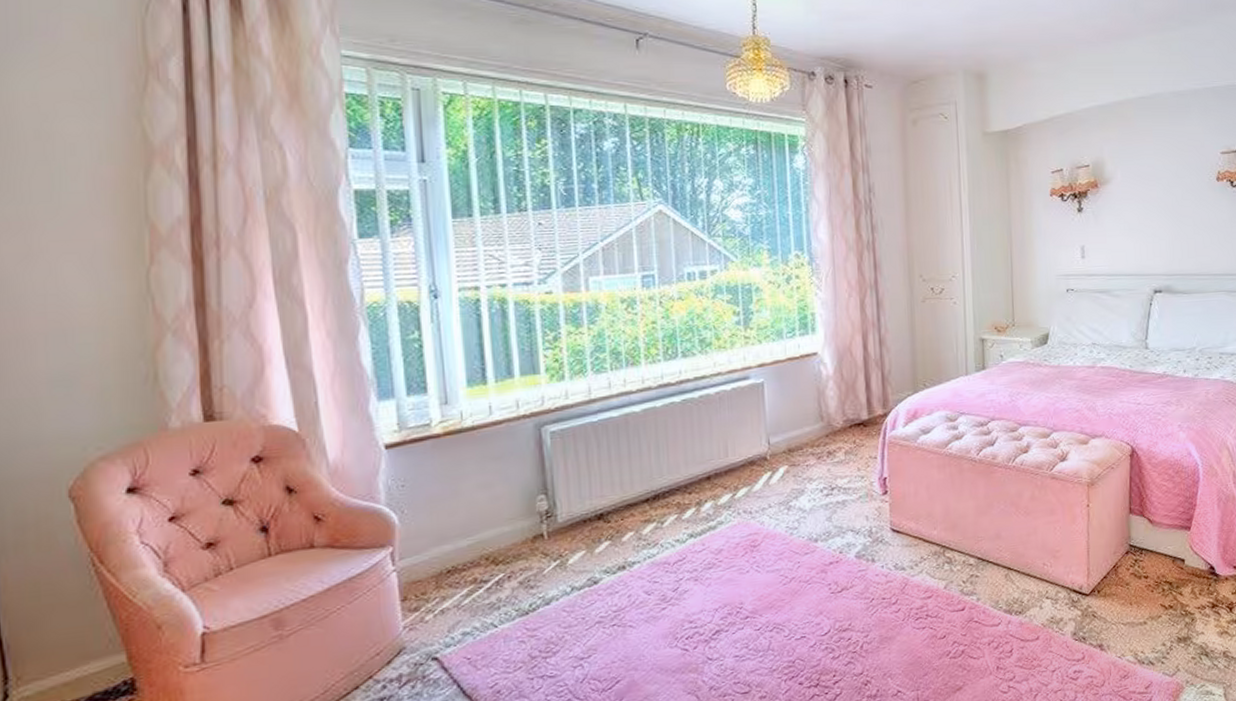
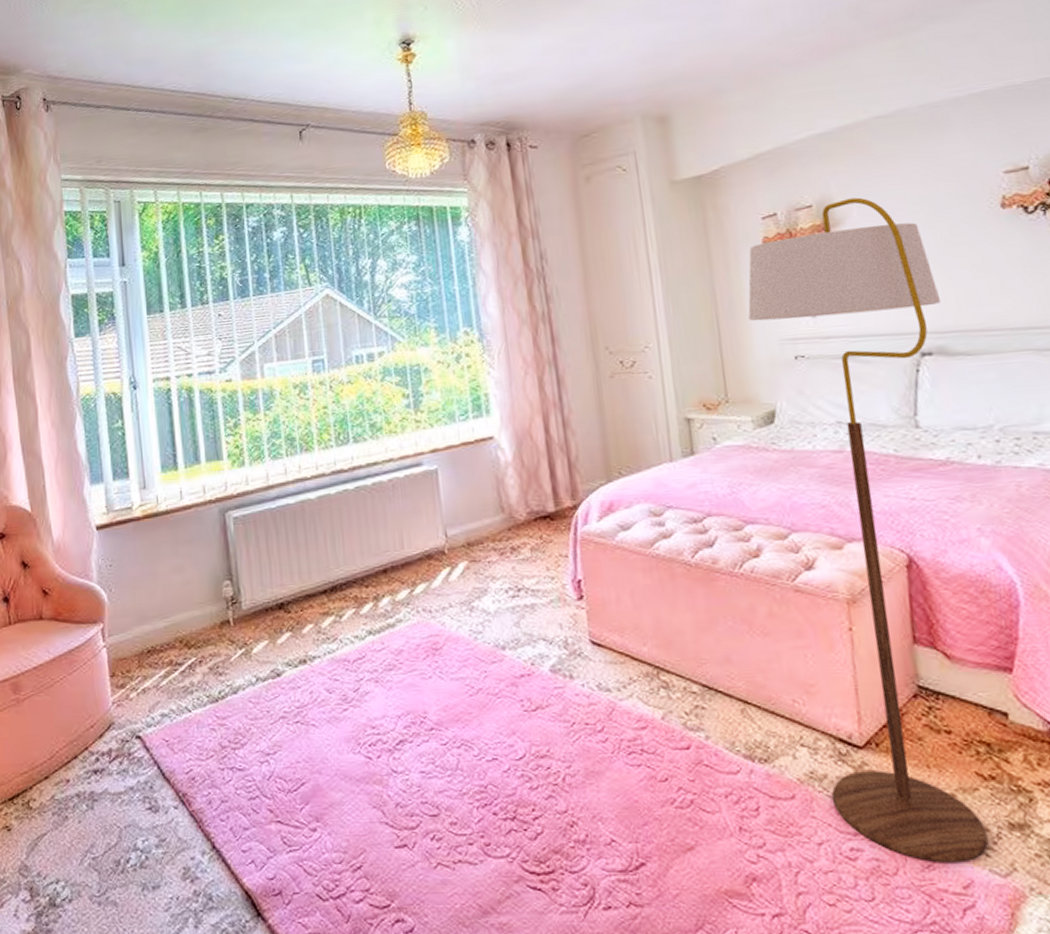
floor lamp: none [1035,162,1171,673] -> present [748,197,989,863]

